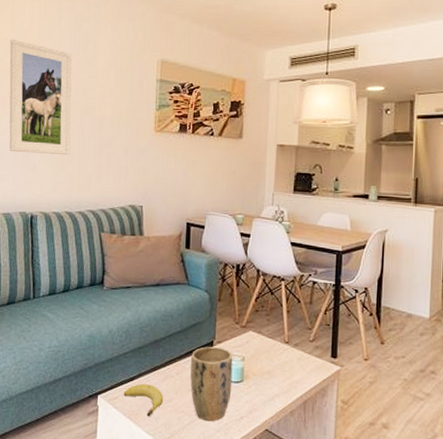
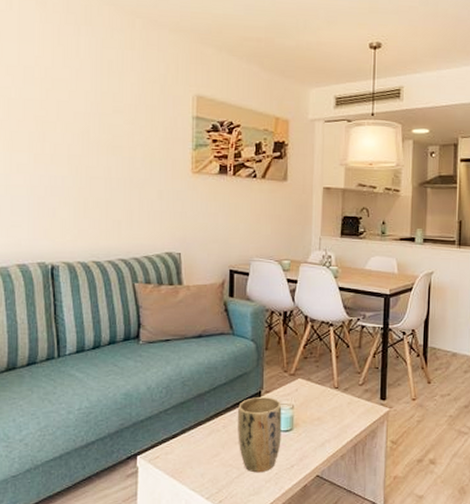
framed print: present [9,39,72,156] -> none [17,65,96,199]
fruit: present [123,383,164,417] -> none [165,440,210,474]

